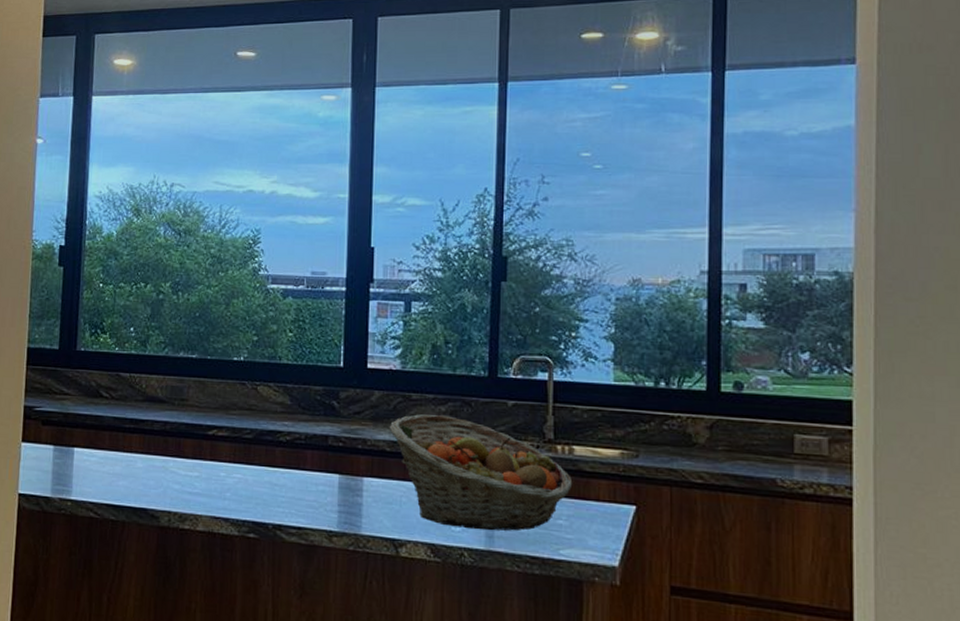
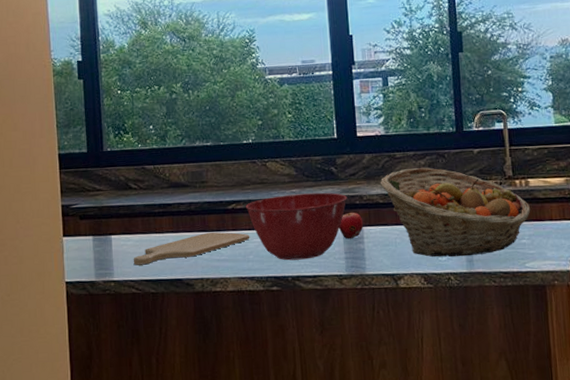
chopping board: none [95,459,230,487] -> present [133,232,250,266]
mixing bowl: none [228,427,348,507] -> present [246,192,347,261]
apple: none [334,457,364,490] -> present [339,212,364,239]

